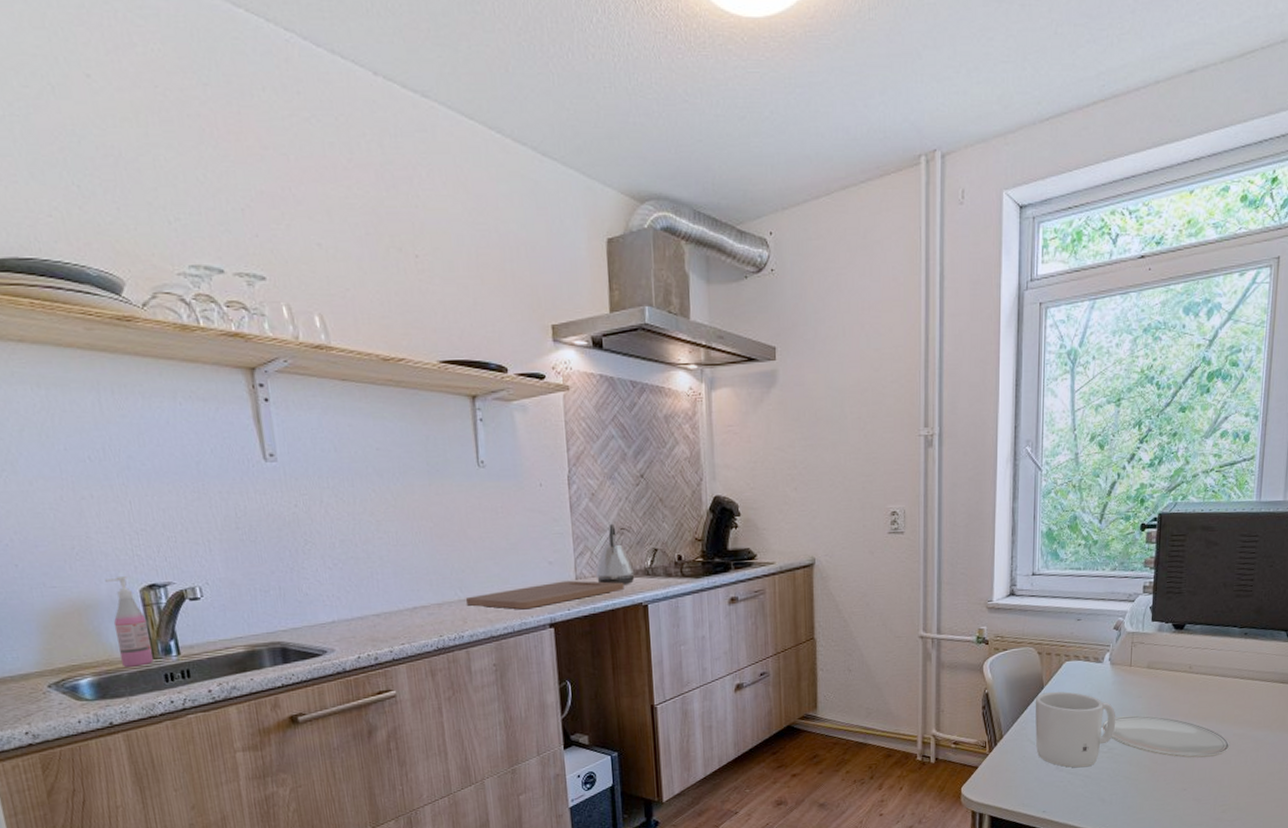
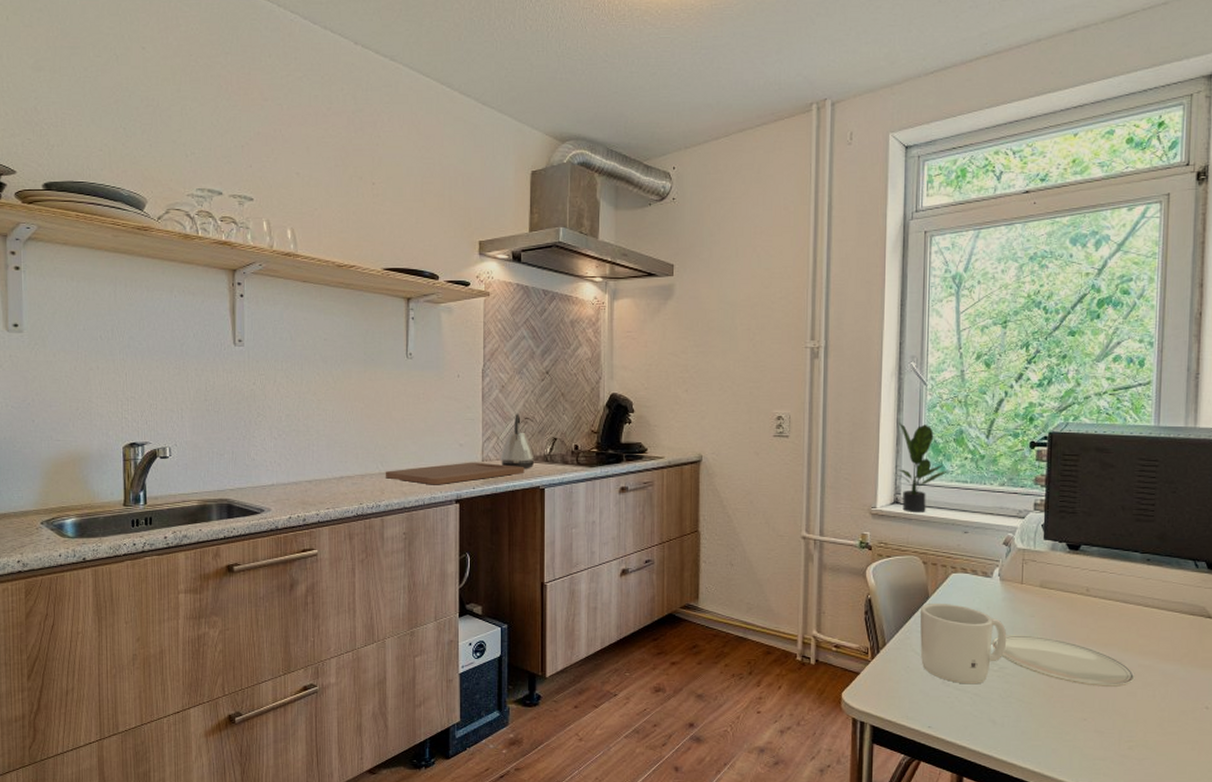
soap dispenser: present [105,576,154,668] -> none [98,435,125,513]
potted plant: none [1009,512,1061,605] -> present [893,423,946,514]

